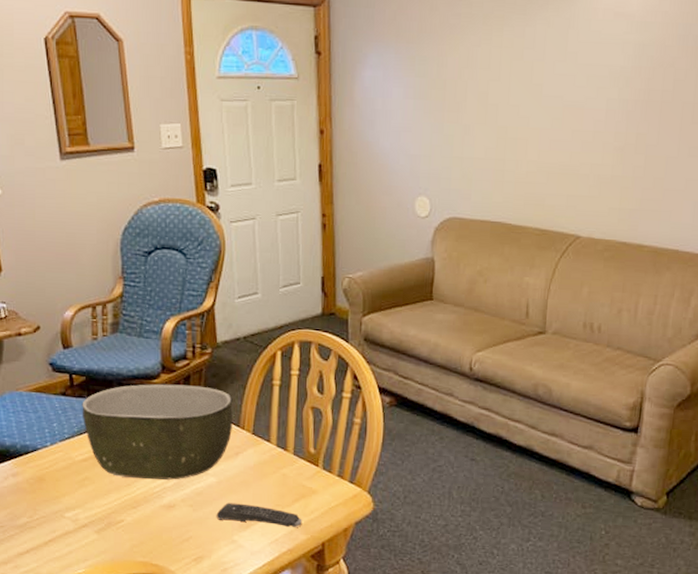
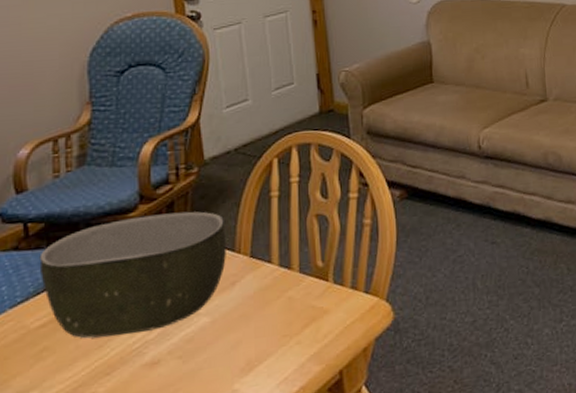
remote control: present [216,502,302,527] -> none [211,340,315,368]

